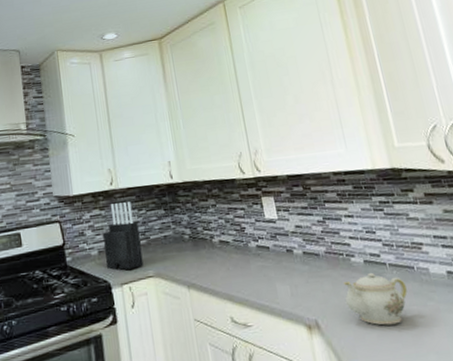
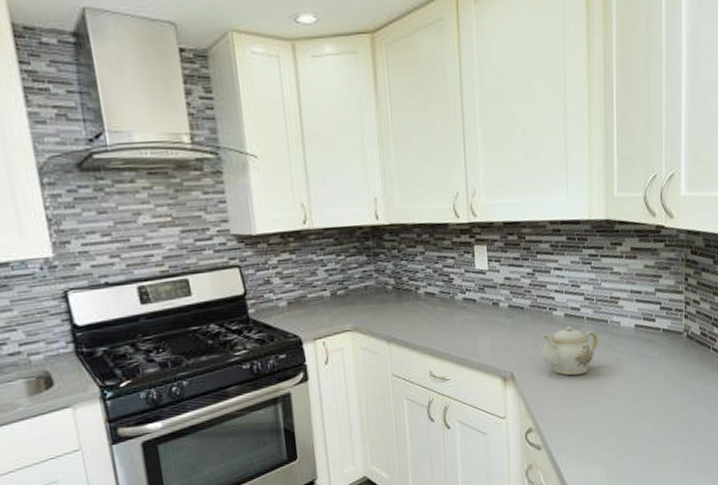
knife block: present [103,202,144,270] -> none [293,245,340,324]

